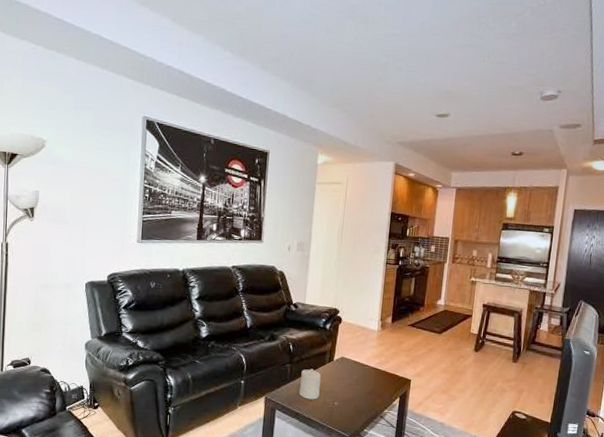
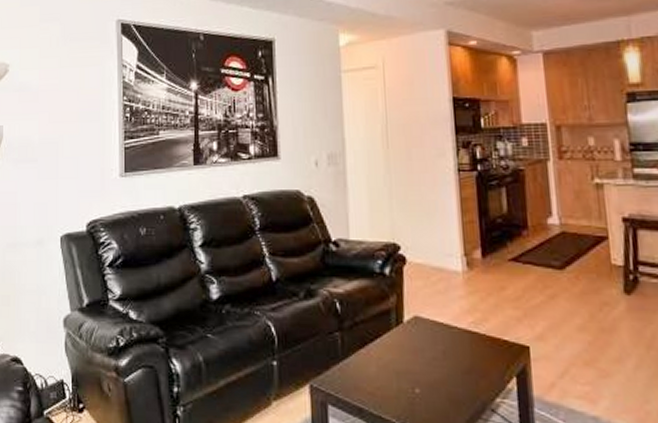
candle: present [298,368,321,400] -> none [358,337,390,386]

